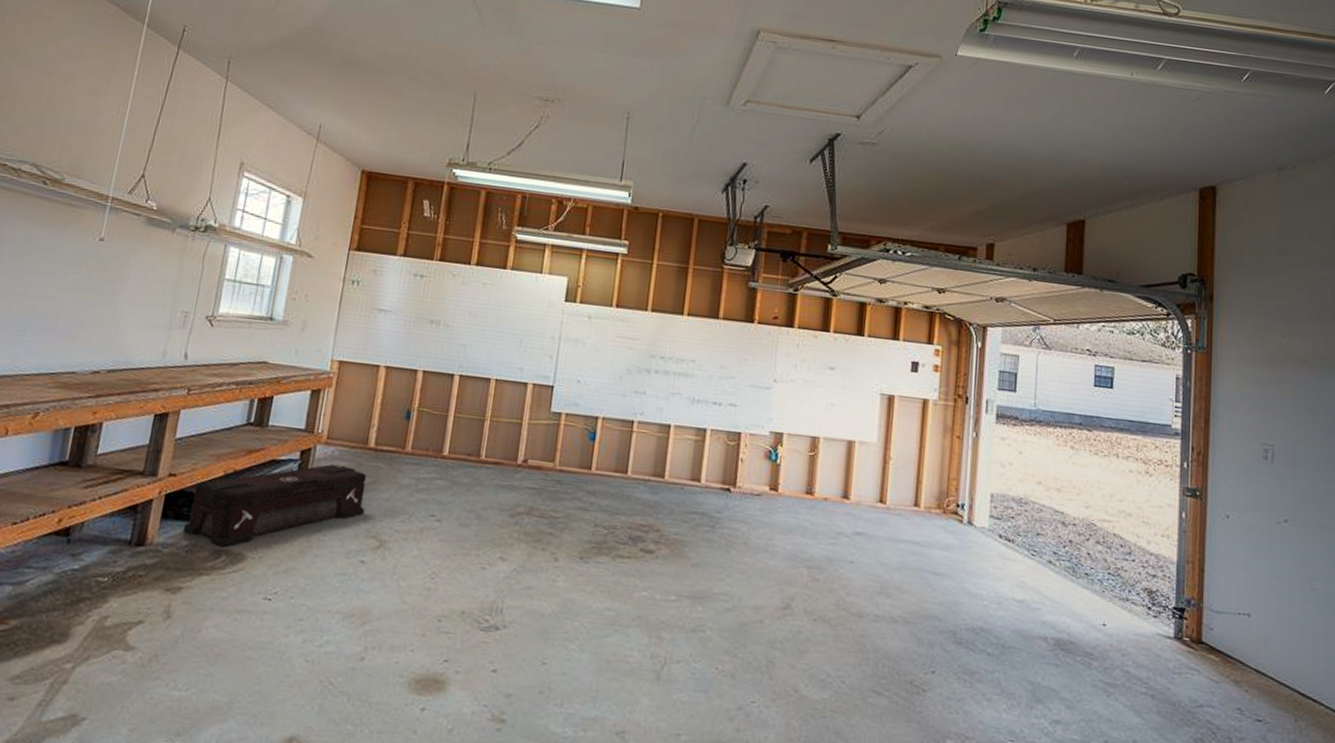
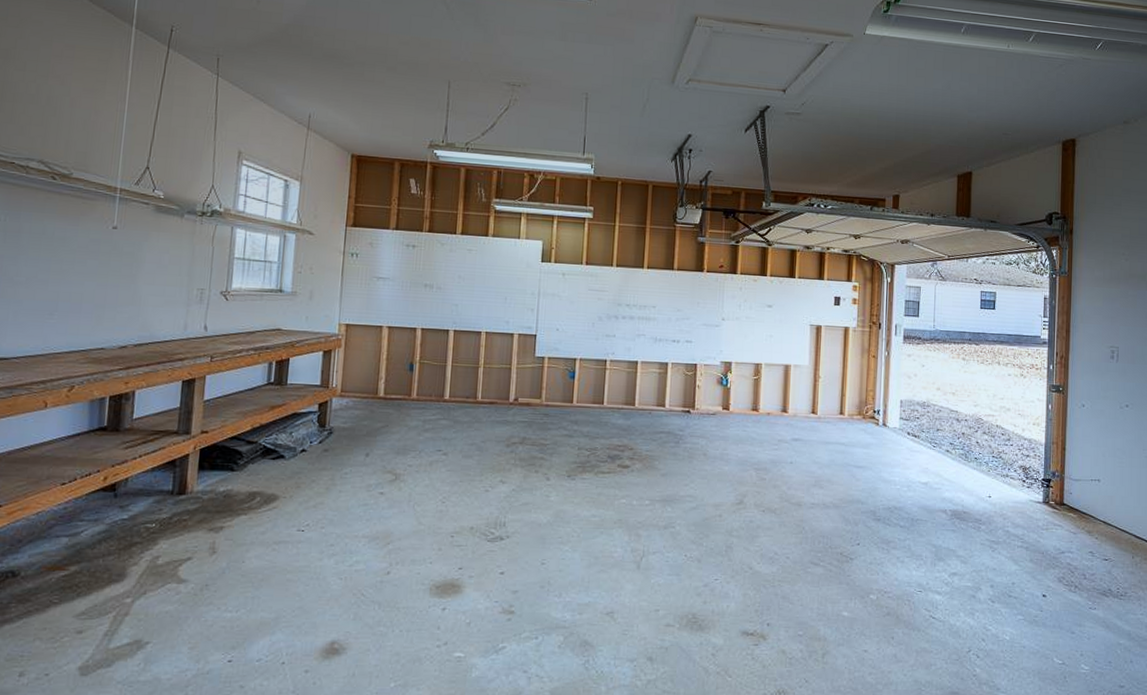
toolbox: present [183,464,367,547] -> none [219,413,380,490]

